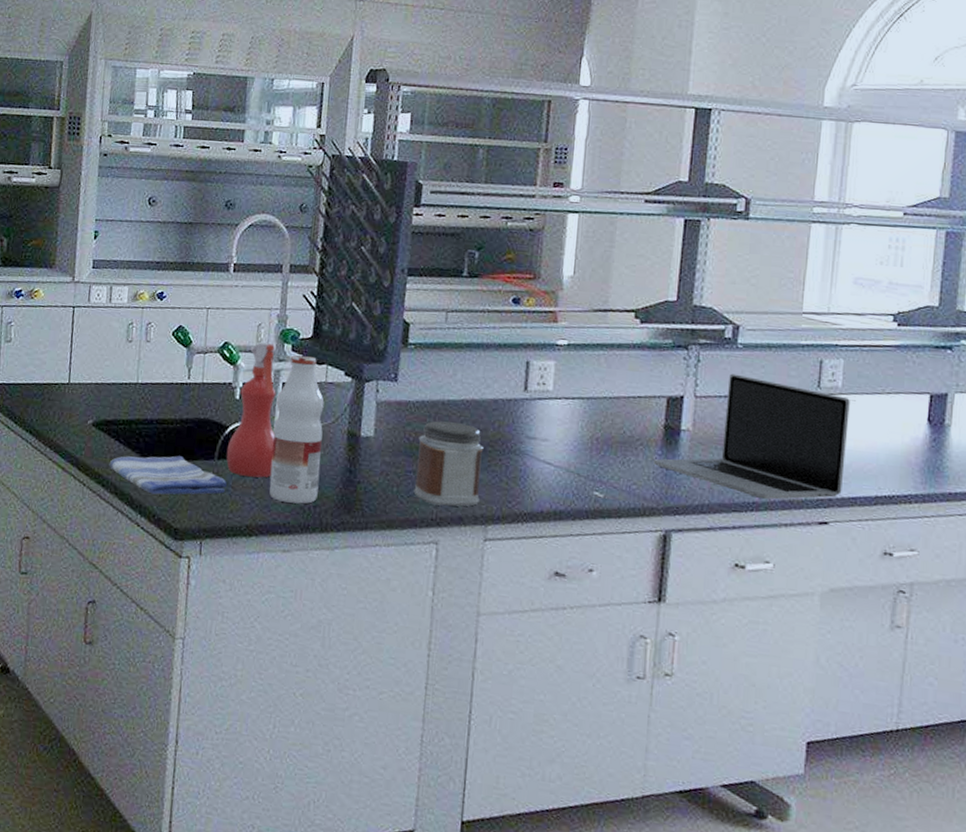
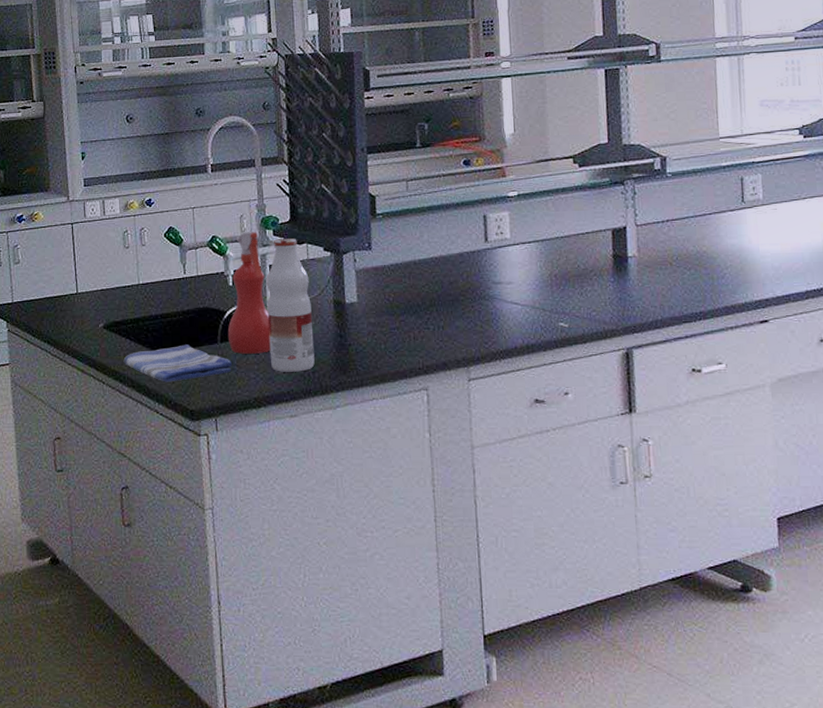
jar: present [413,421,484,507] -> none [397,279,459,355]
laptop: present [653,373,850,500] -> none [608,200,776,308]

